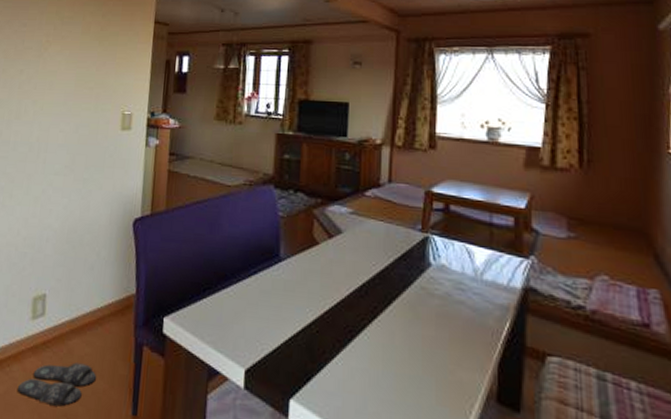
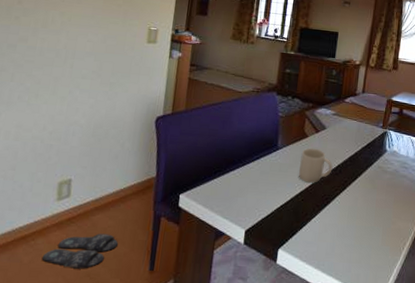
mug: none [309,259,356,309] -> present [298,148,333,183]

